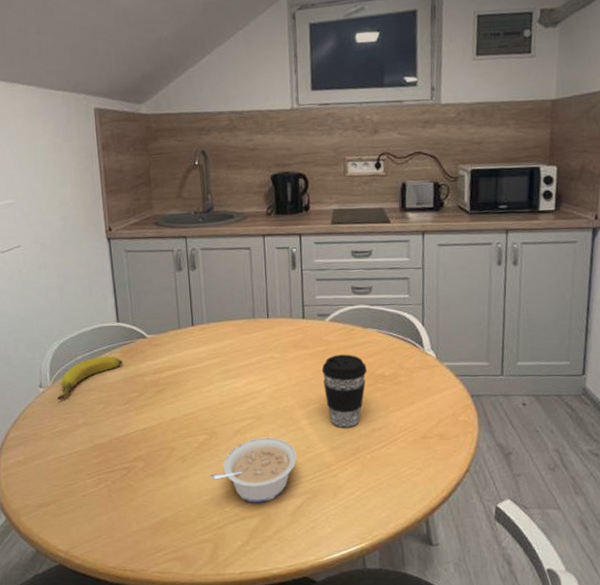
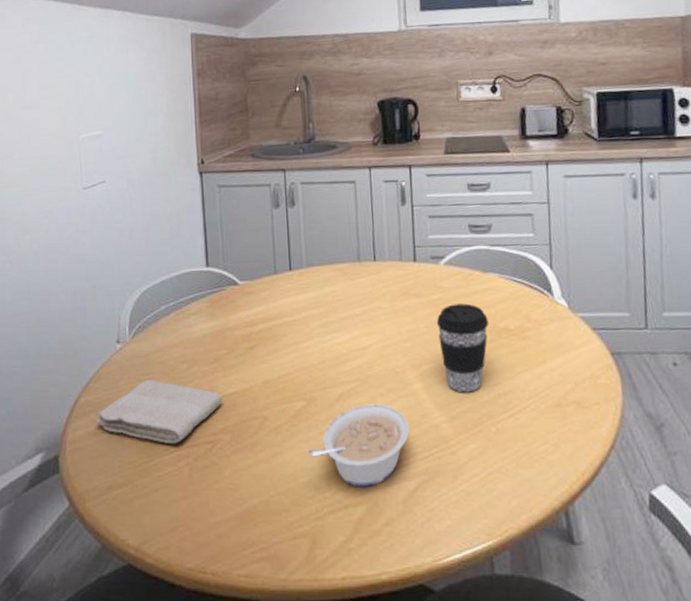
washcloth: none [24,418,136,470] -> present [95,380,223,444]
banana: present [57,356,123,400] -> none [135,306,211,358]

